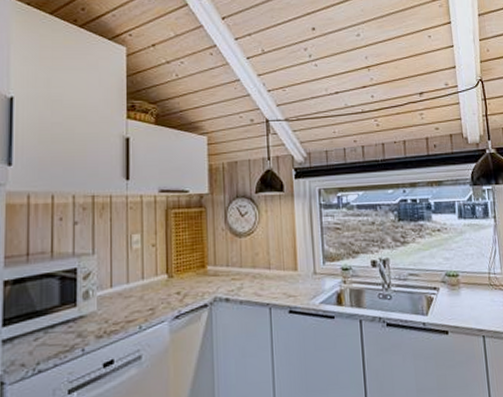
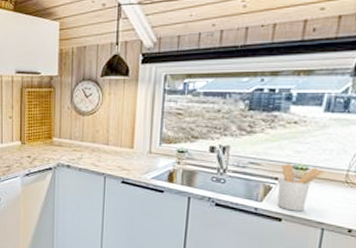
utensil holder: none [437,272,472,321] -> present [277,164,325,211]

